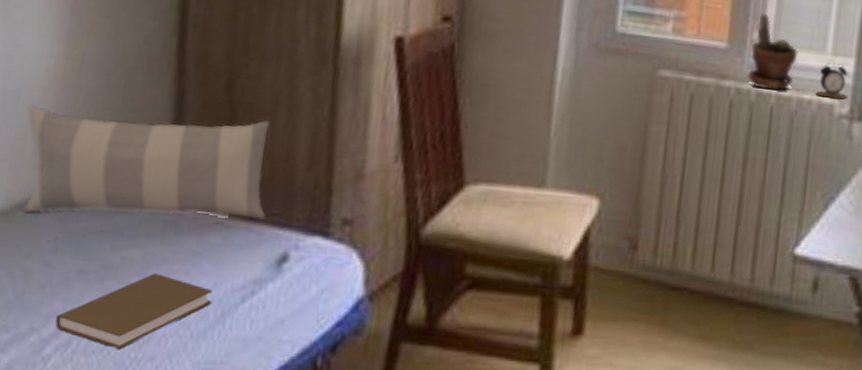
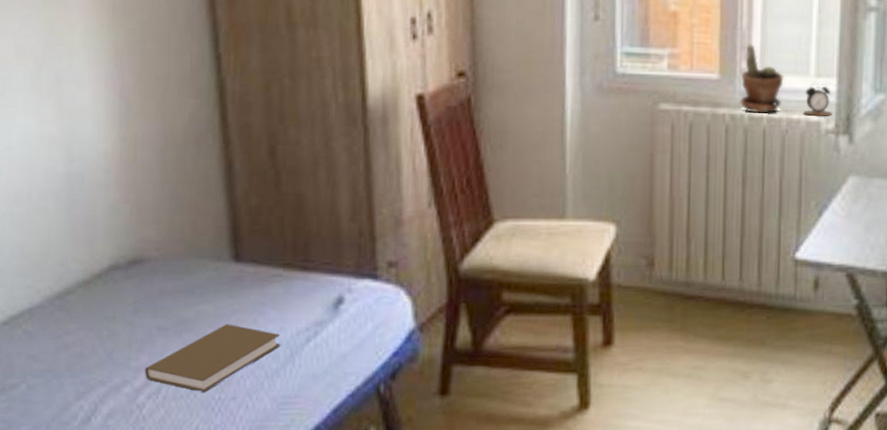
pillow: present [25,105,271,221] -> none [93,181,319,280]

